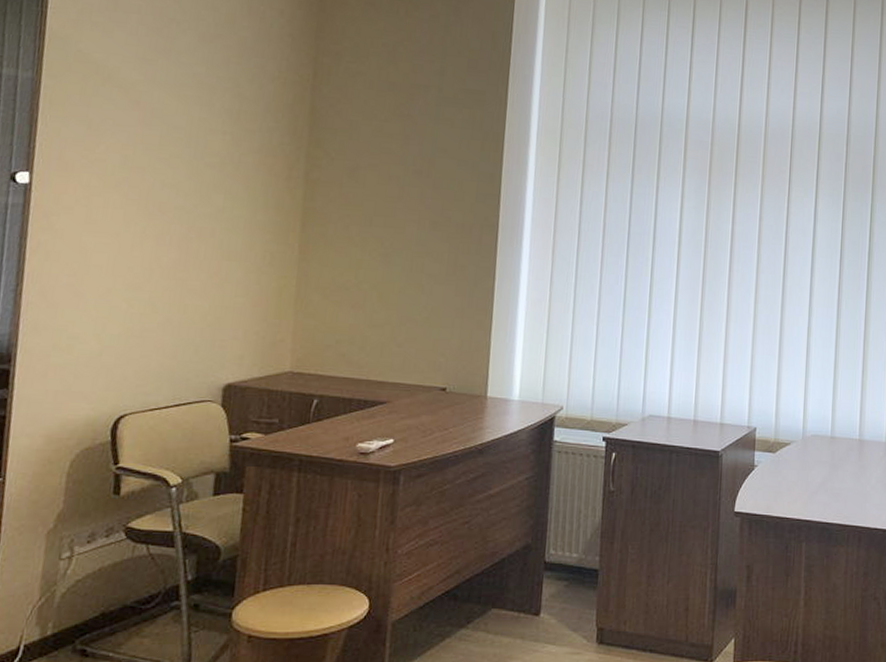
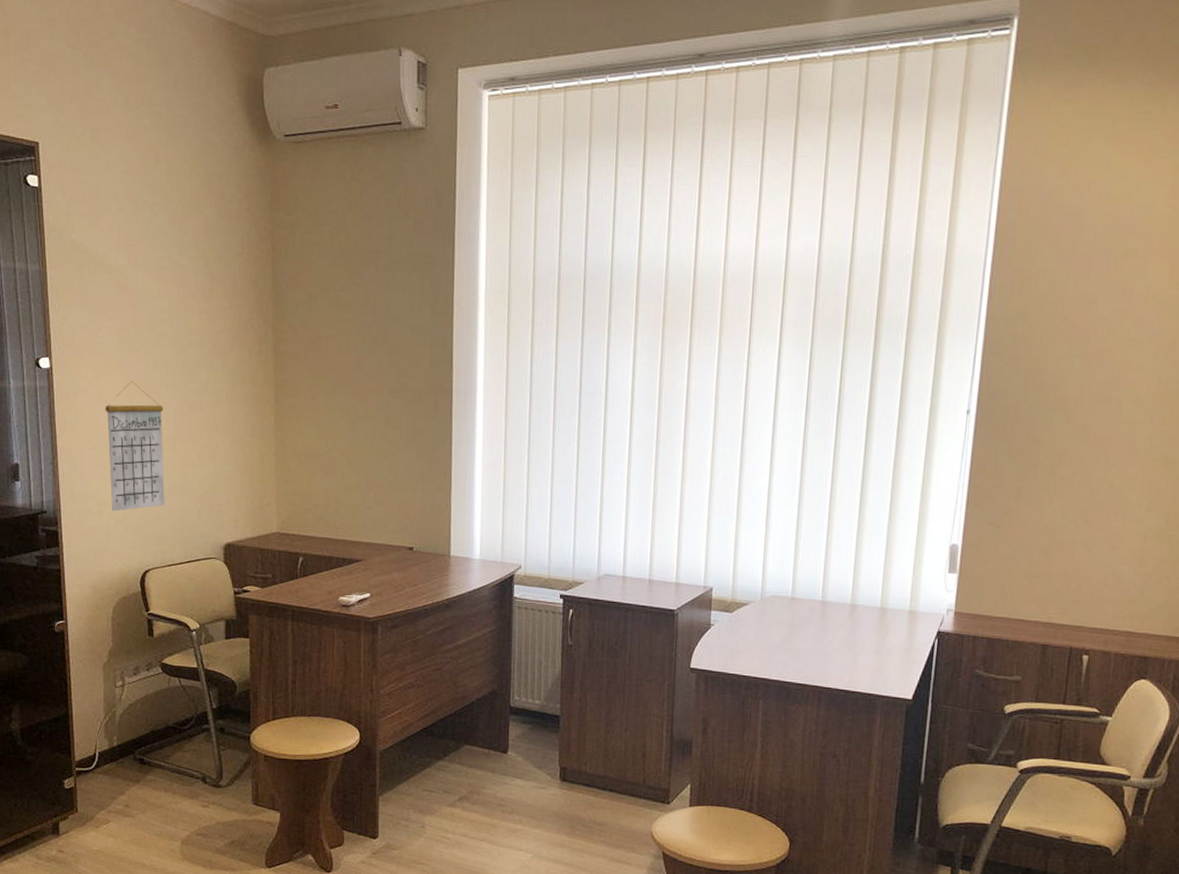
calendar: none [85,202,167,348] -> present [105,381,165,512]

